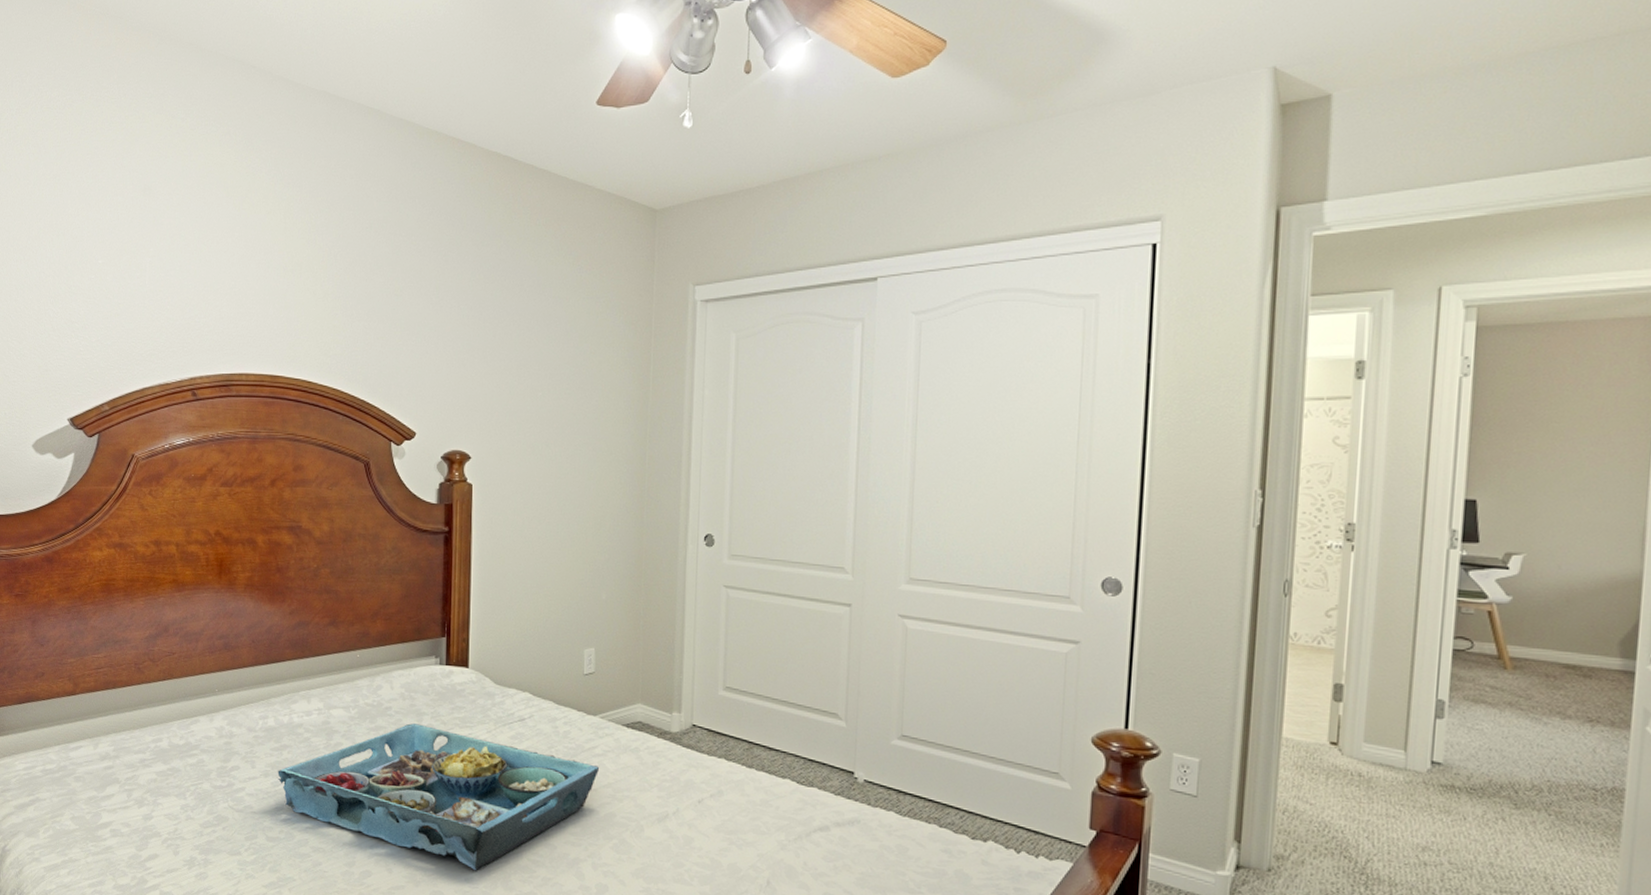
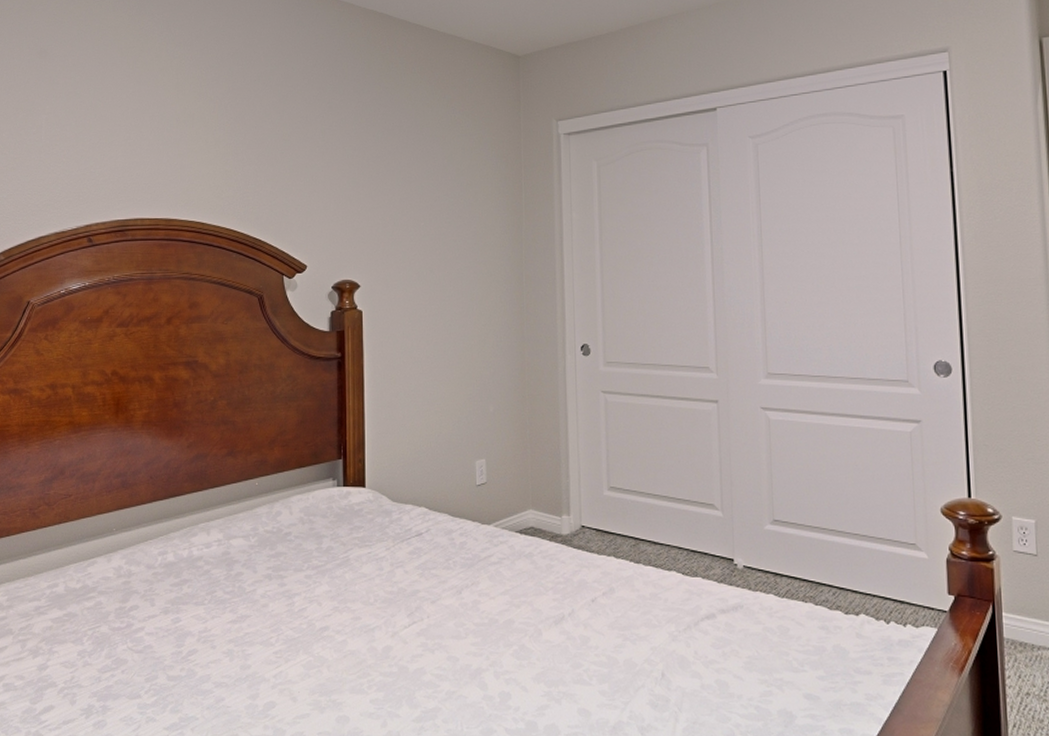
serving tray: present [277,723,599,871] -> none [178,547,495,691]

